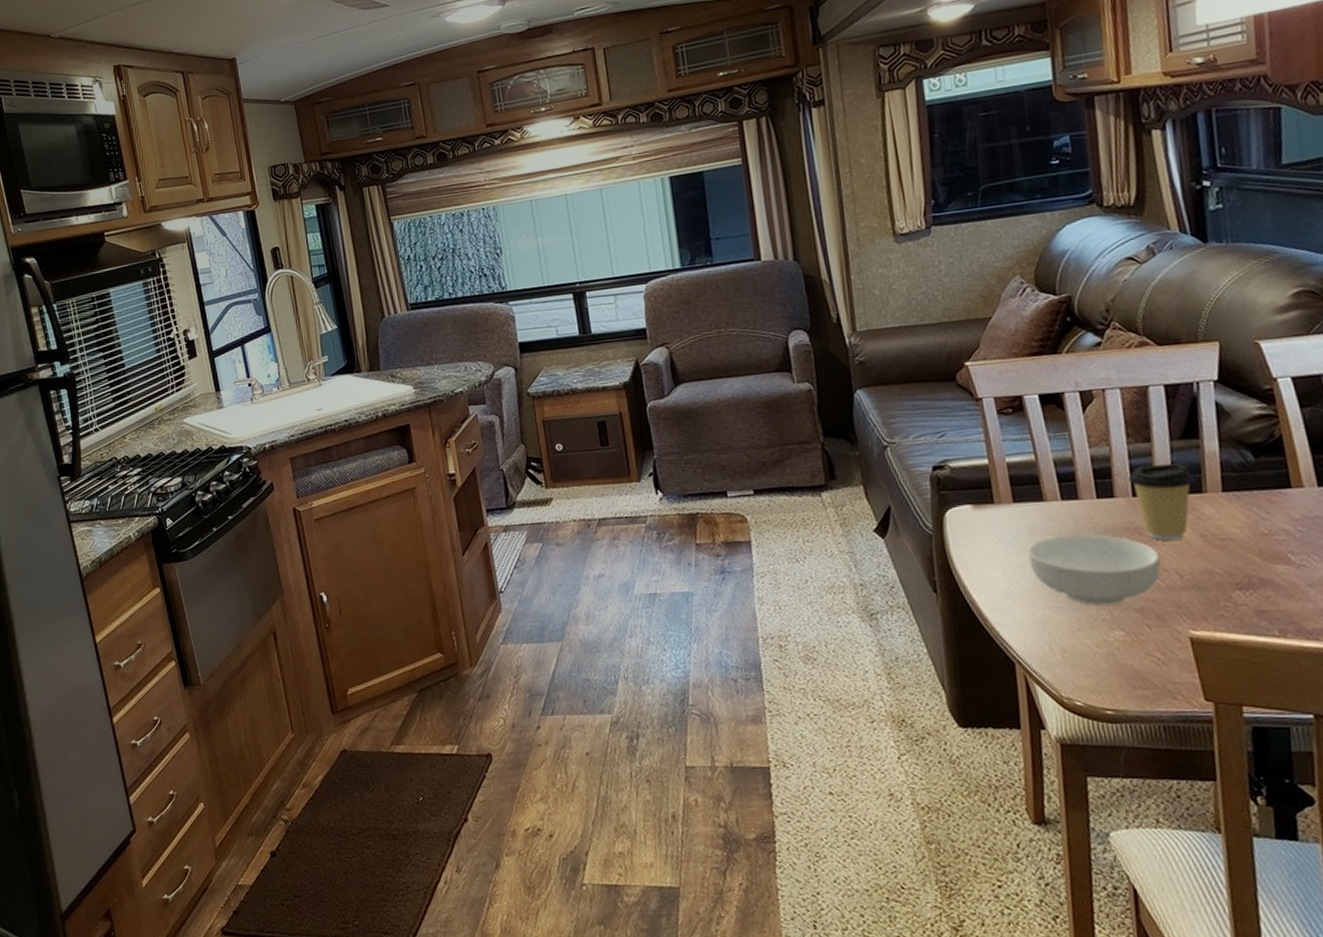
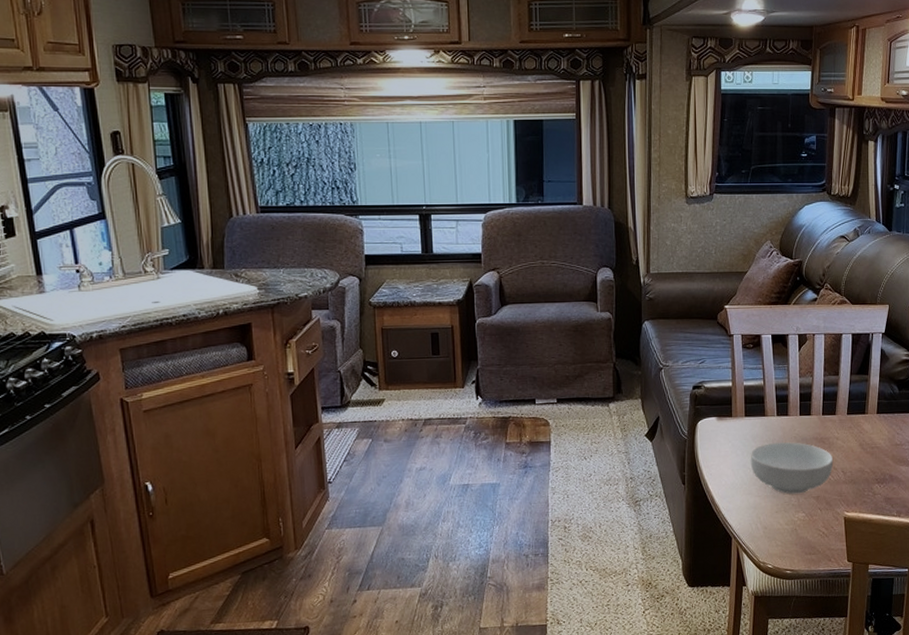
coffee cup: present [1128,462,1196,541] -> none [822,391,862,448]

